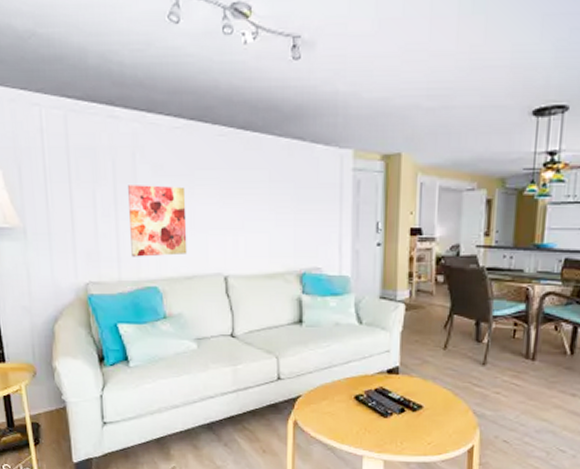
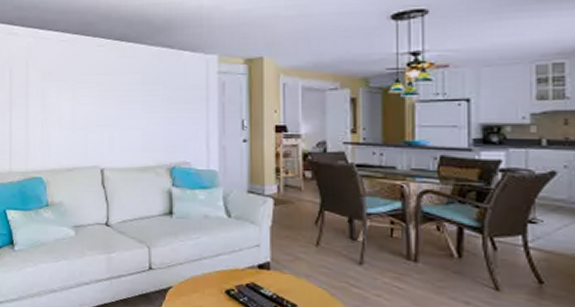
wall art: present [128,185,188,257] -> none [21,89,69,151]

